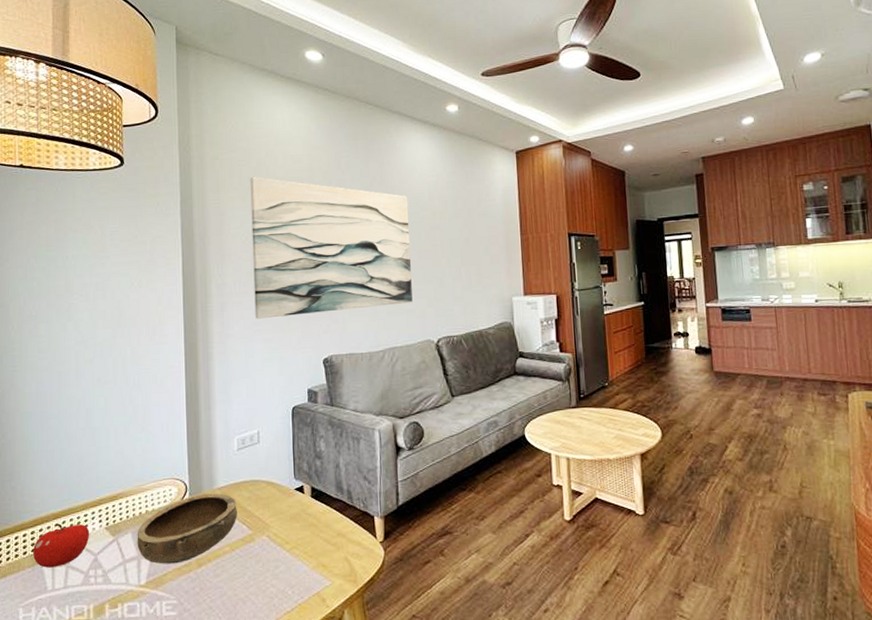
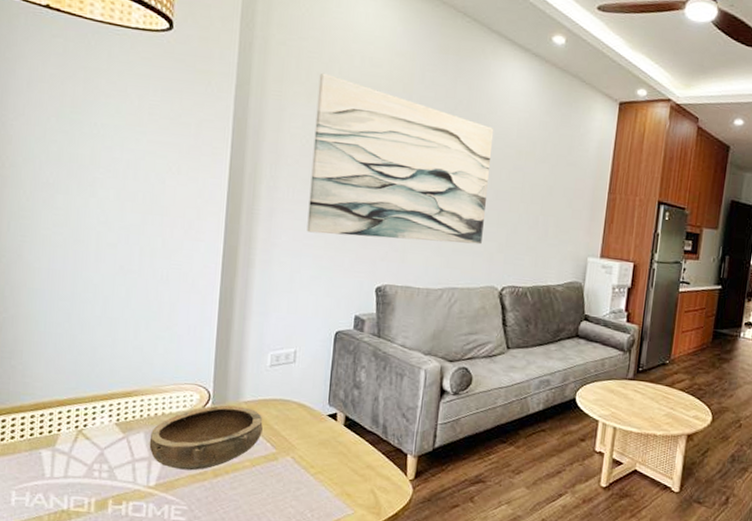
fruit: present [33,523,90,568] -> none [31,411,98,456]

